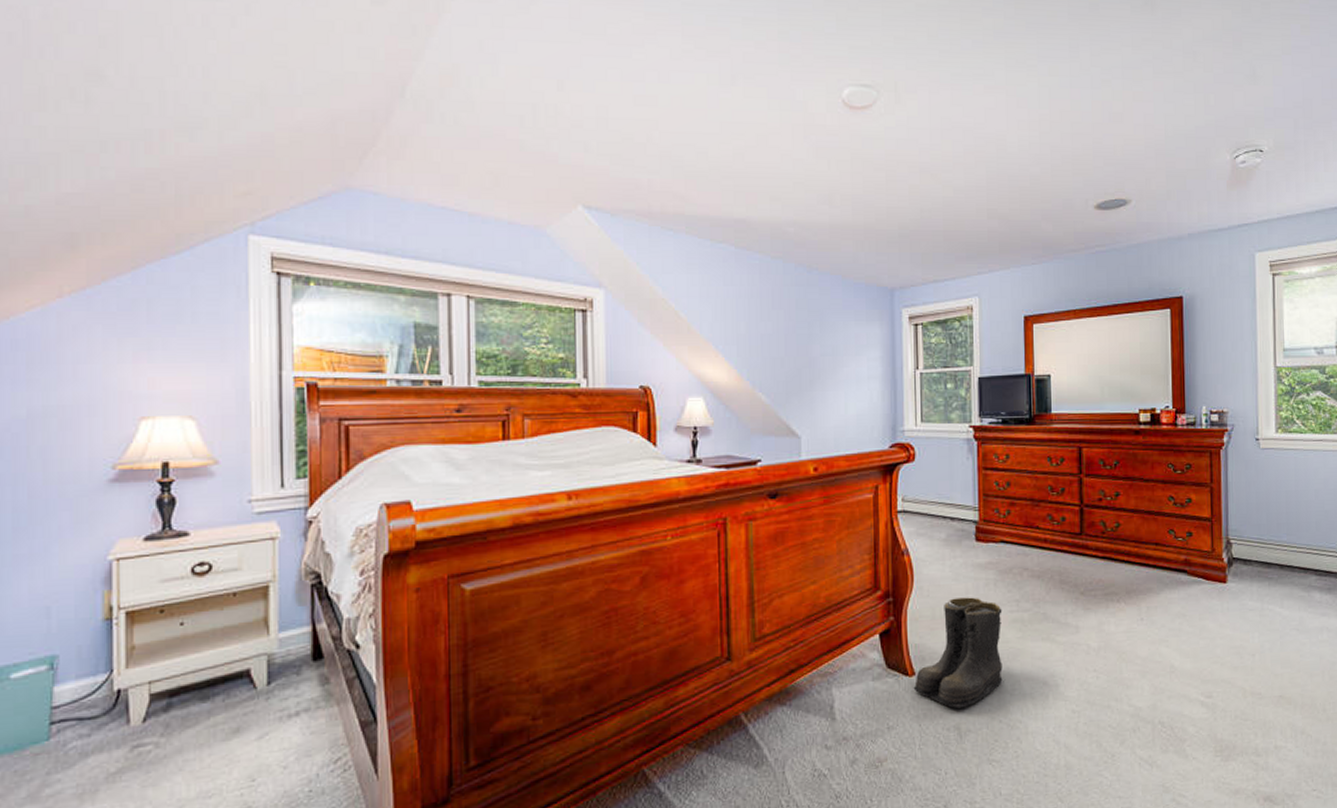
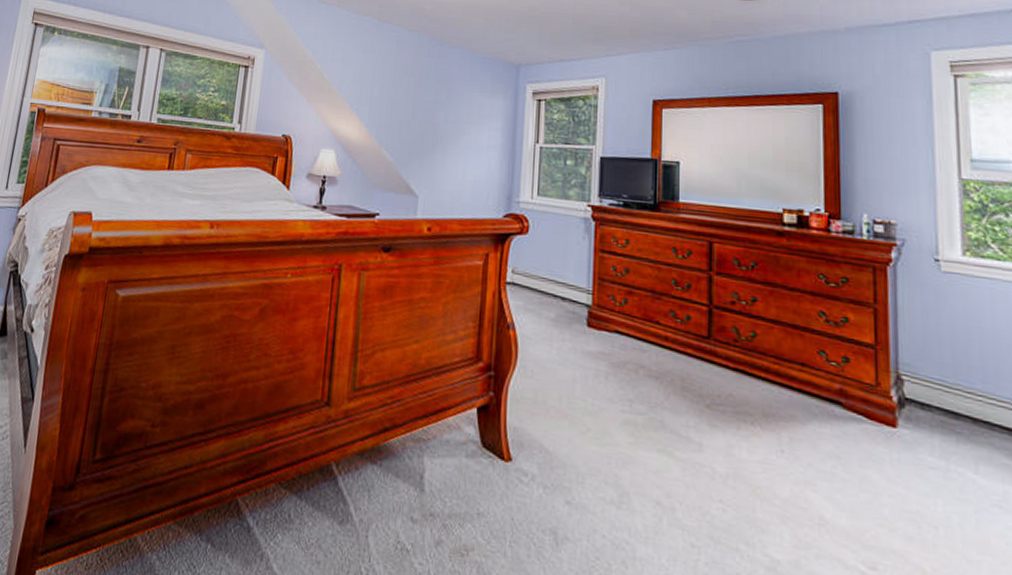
boots: present [913,597,1006,709] -> none [508,384,613,511]

